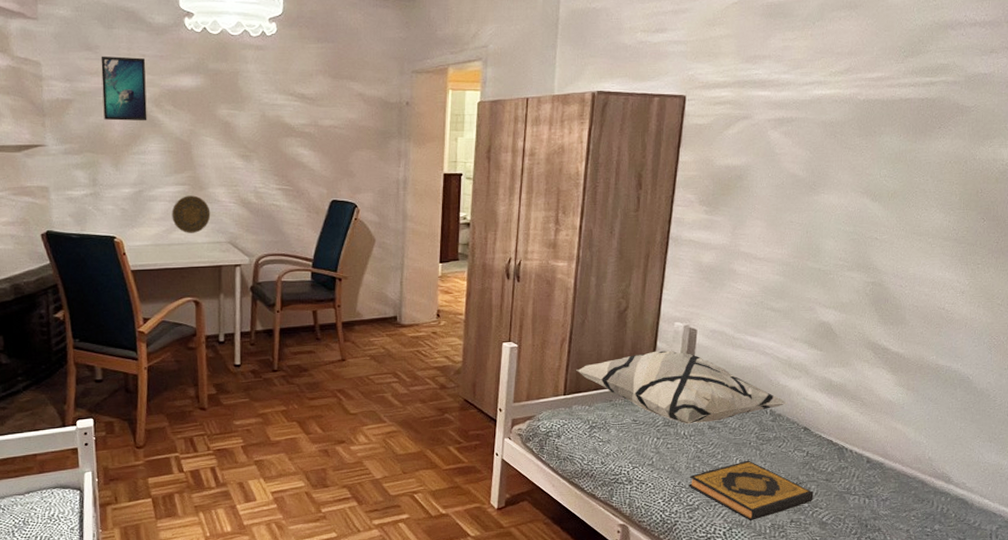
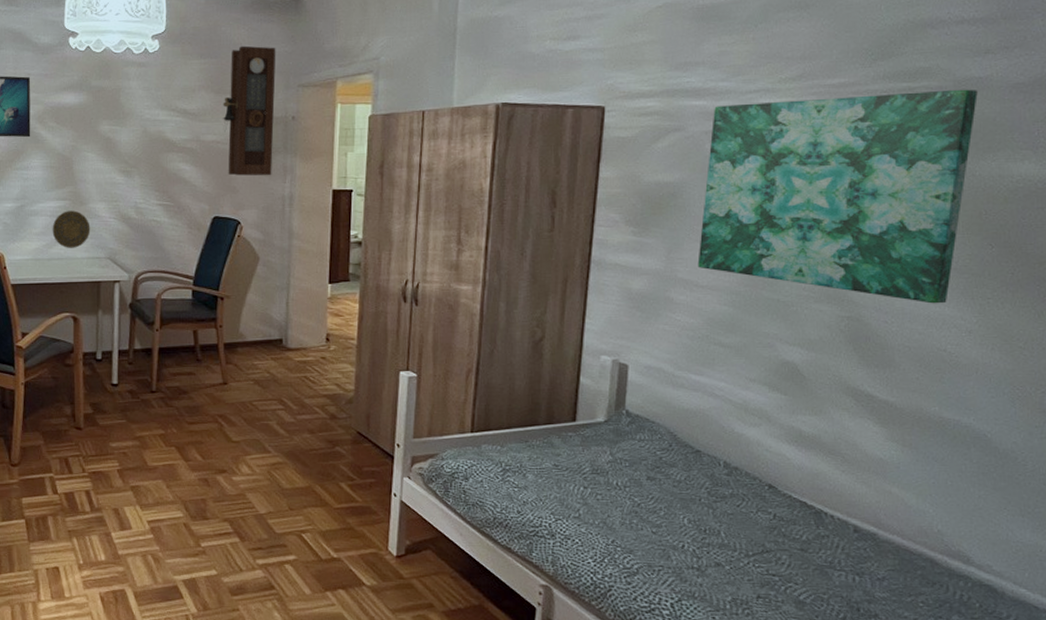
pendulum clock: none [340,30,391,161] -> present [223,45,276,176]
decorative pillow: present [575,350,788,424] -> none [484,387,746,473]
hardback book: present [689,460,814,520] -> none [625,519,785,592]
wall art: none [757,84,983,270] -> present [697,89,978,304]

